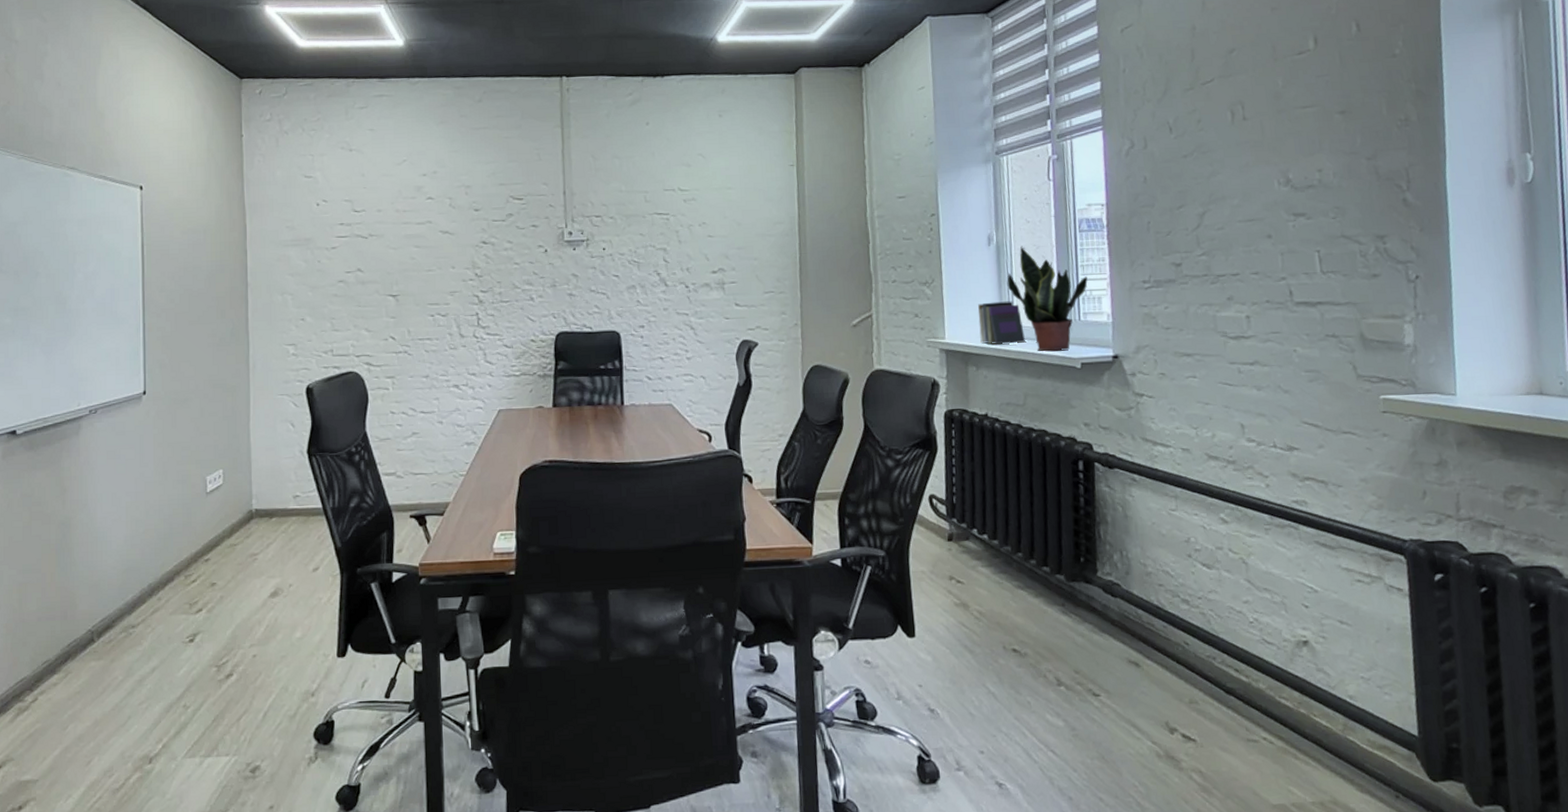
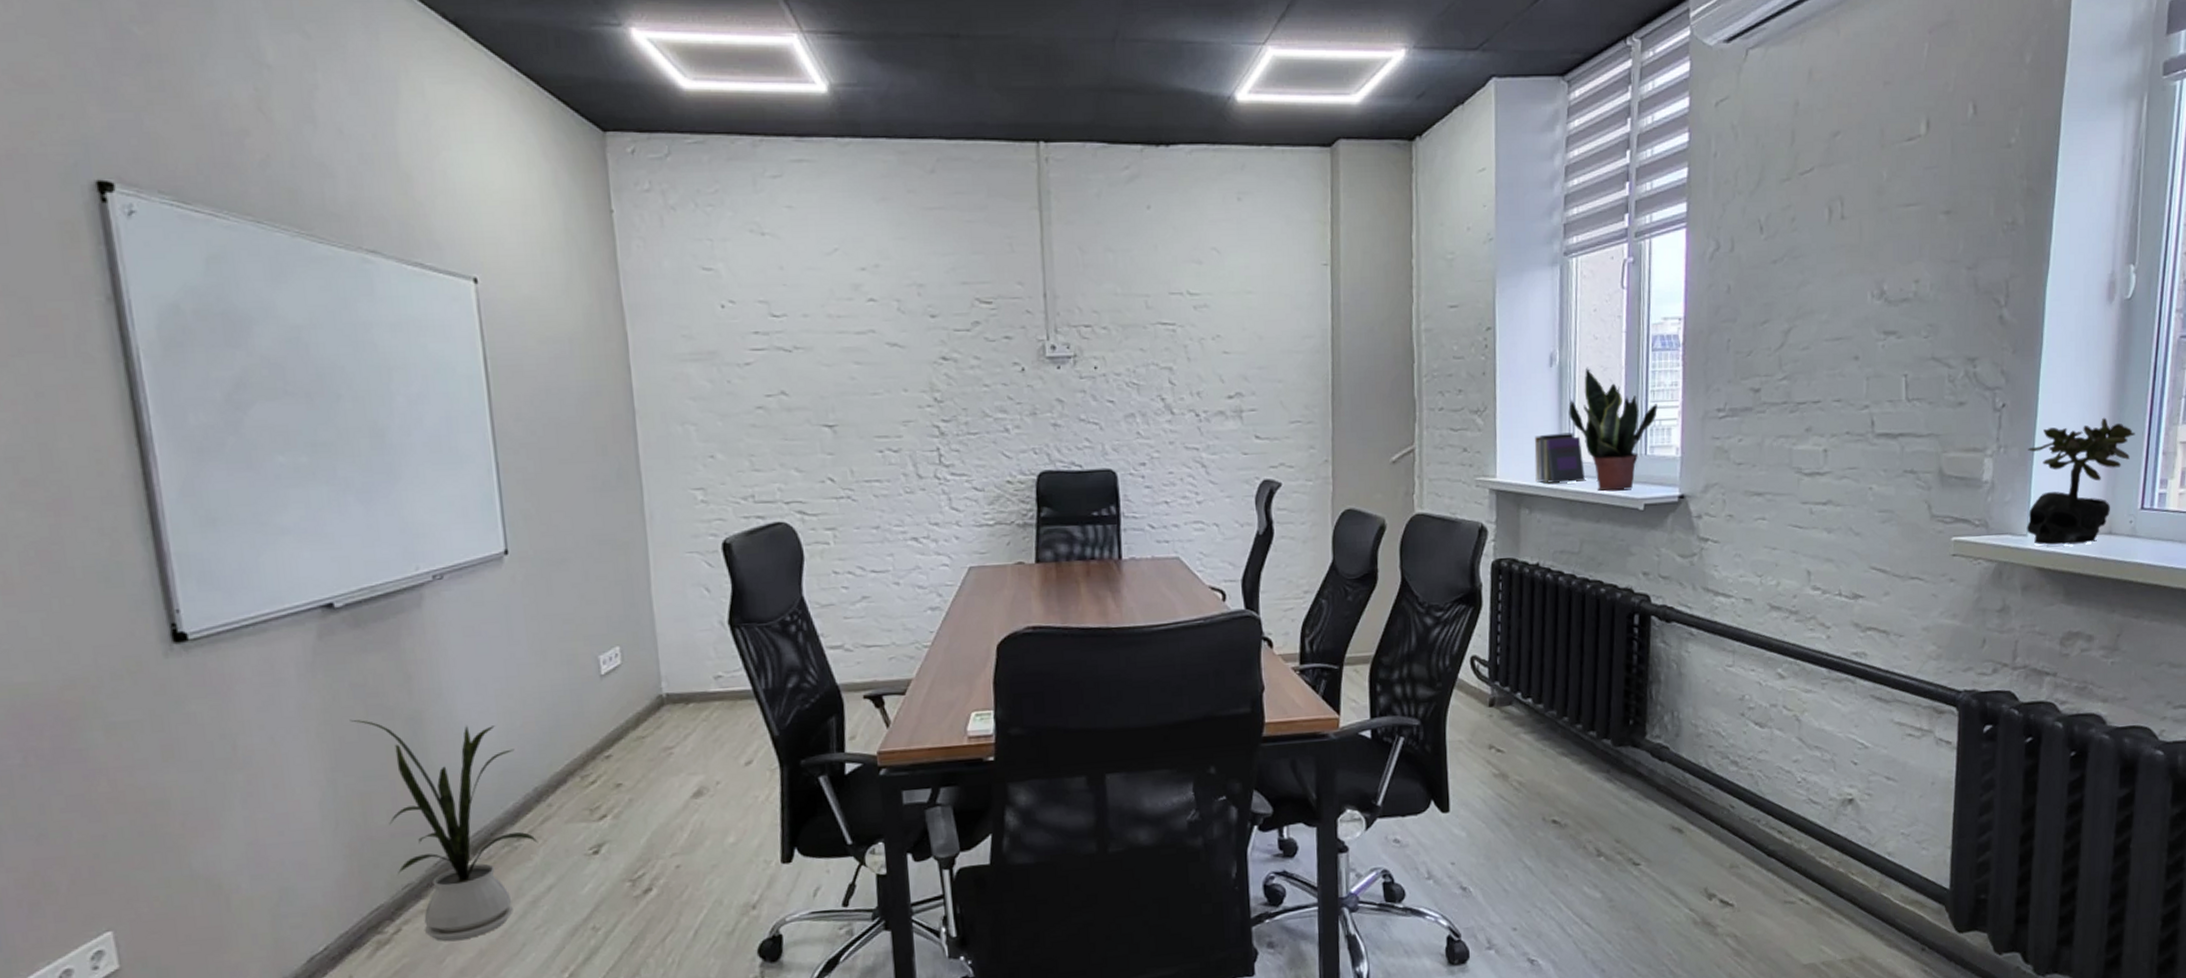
house plant: none [18,523,148,712] -> present [349,719,539,942]
succulent plant: none [1446,287,1554,405] -> present [2026,417,2135,546]

